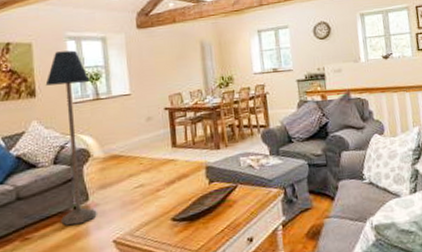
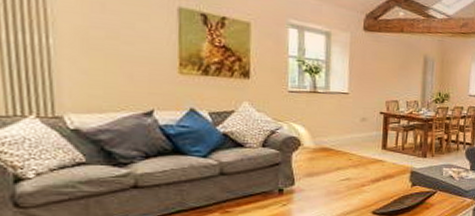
floor lamp: present [45,50,97,226] -> none [261,37,309,205]

